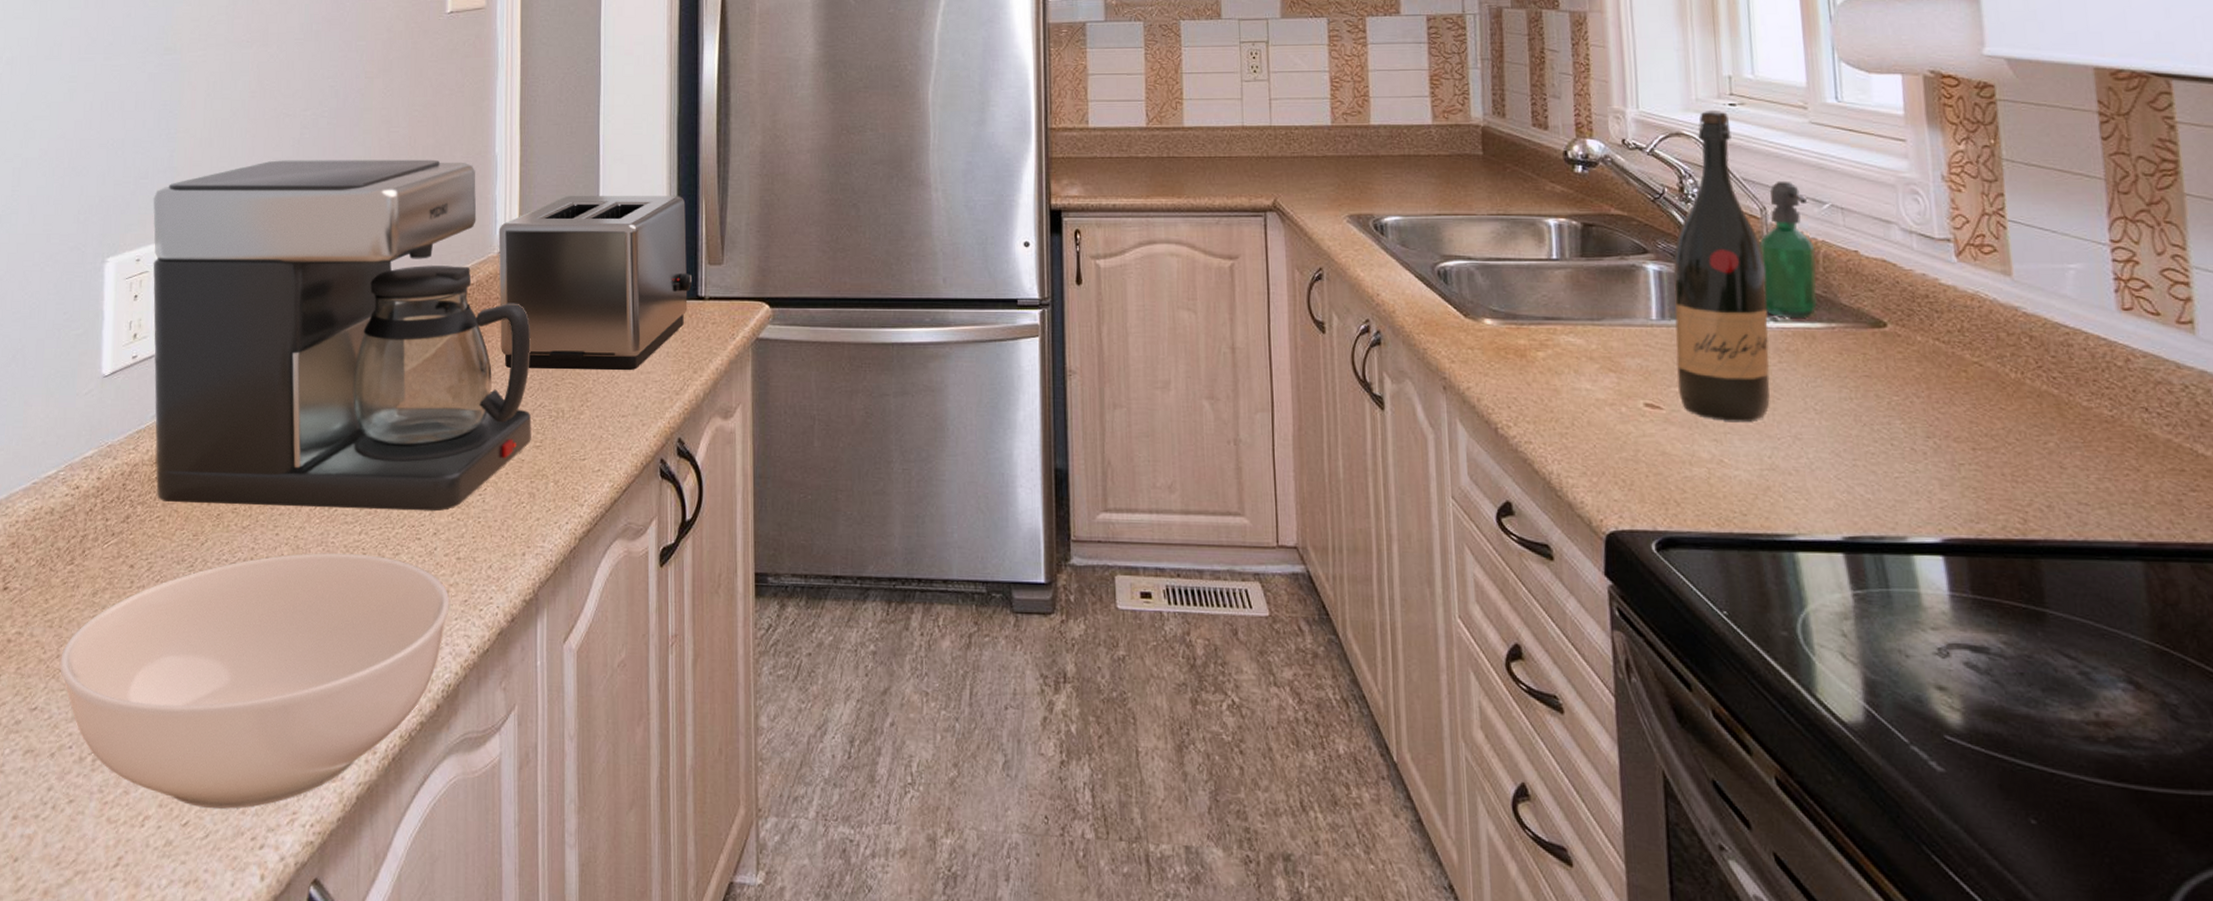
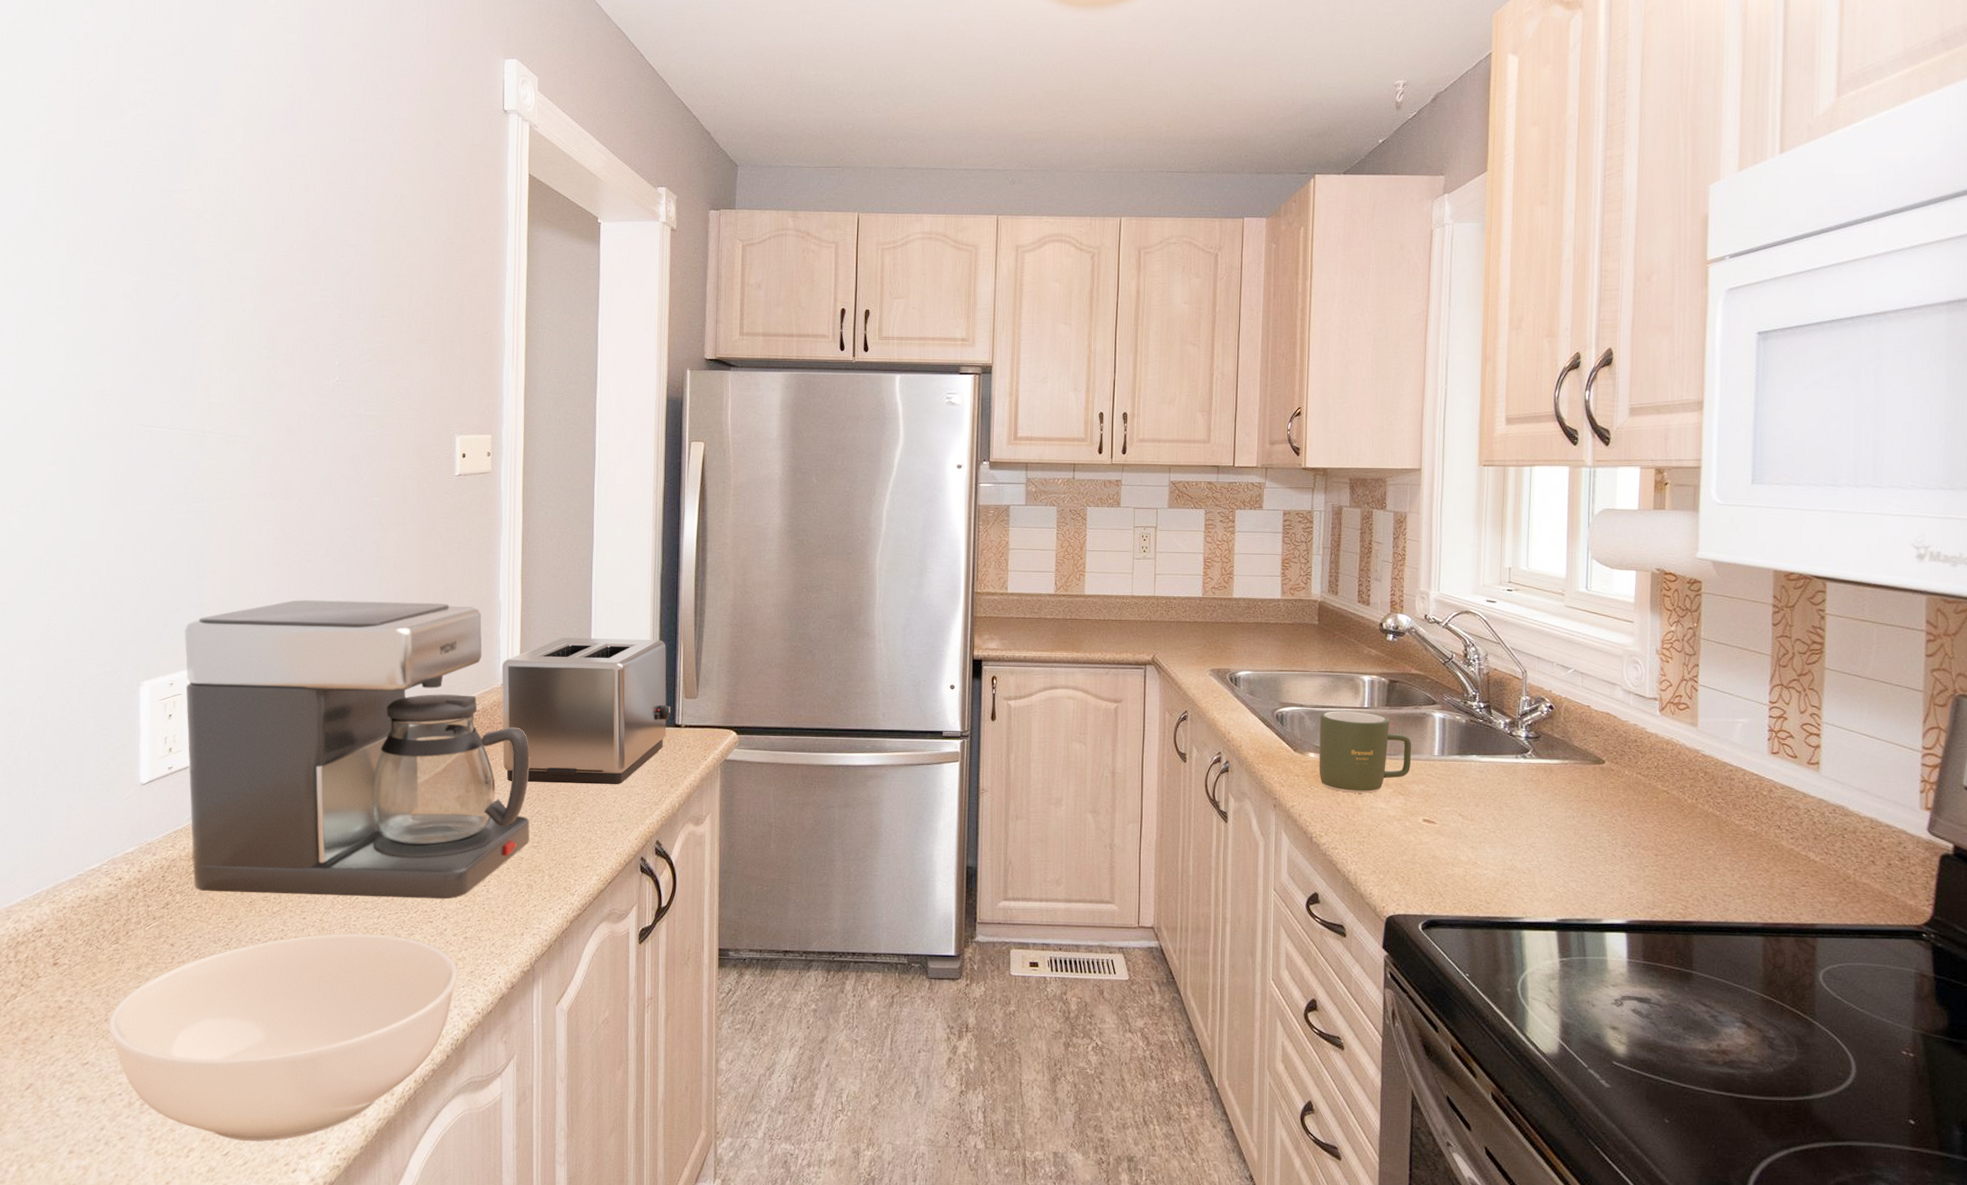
mug: none [1495,263,1622,371] -> present [1319,710,1412,794]
wine bottle: present [1673,109,1770,421] -> none [1448,593,1521,833]
soap dispenser: present [1758,180,1817,318] -> none [1518,650,1559,756]

